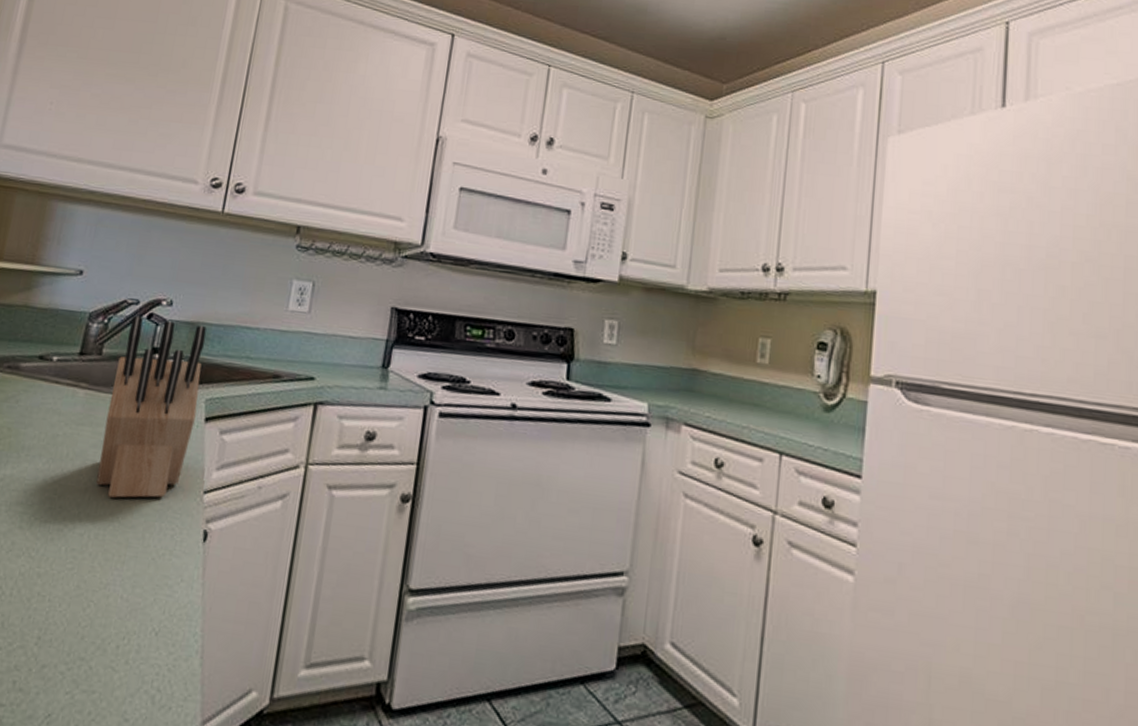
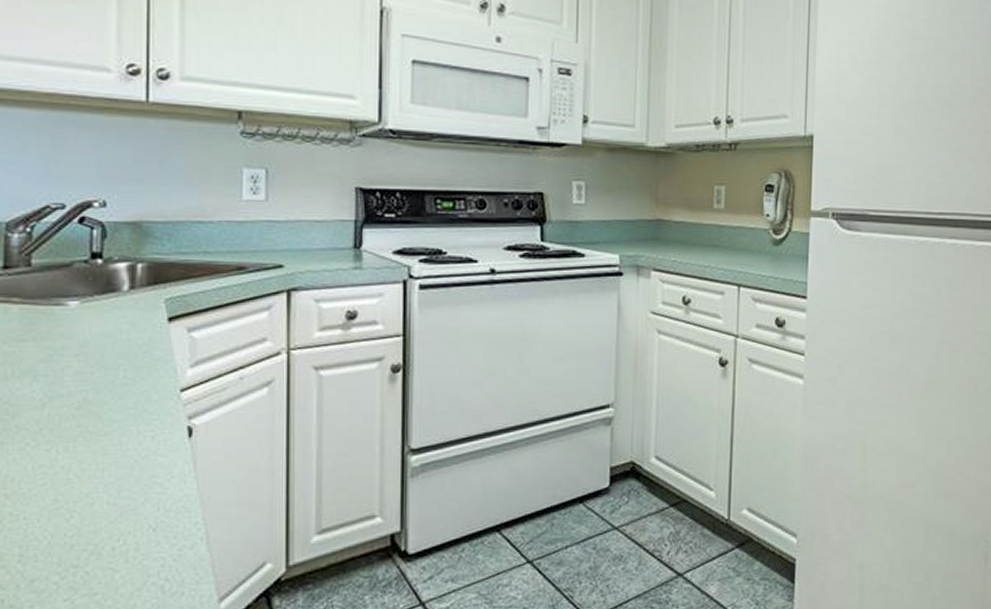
knife block: present [96,315,207,498] -> none [52,220,156,409]

